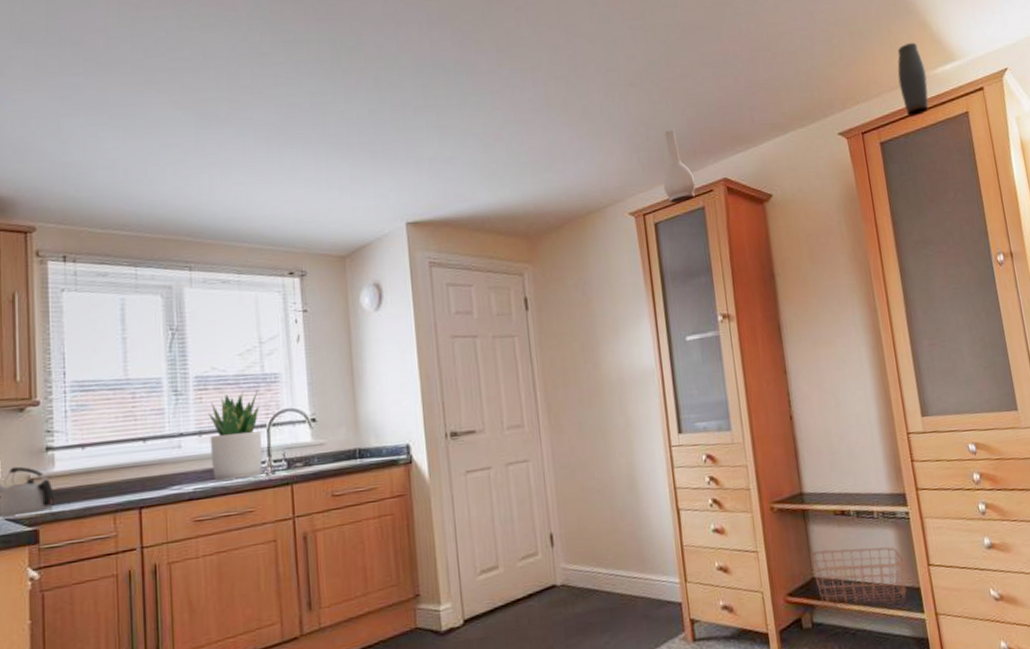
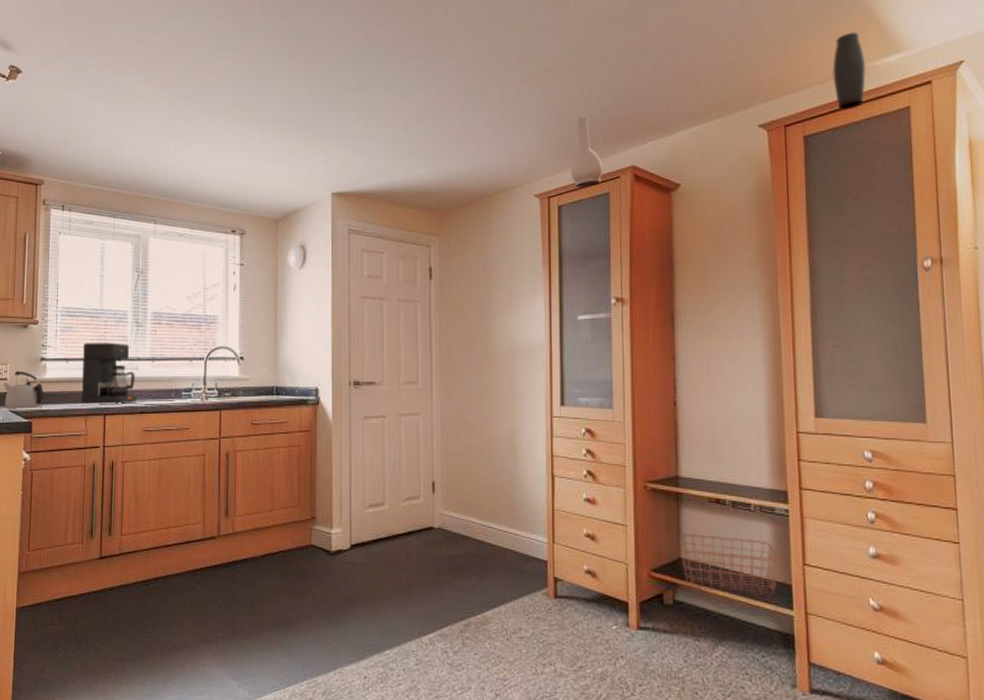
coffee maker: none [103,418,182,498] -> present [81,342,137,404]
planter: present [209,390,263,481] -> none [160,327,200,400]

